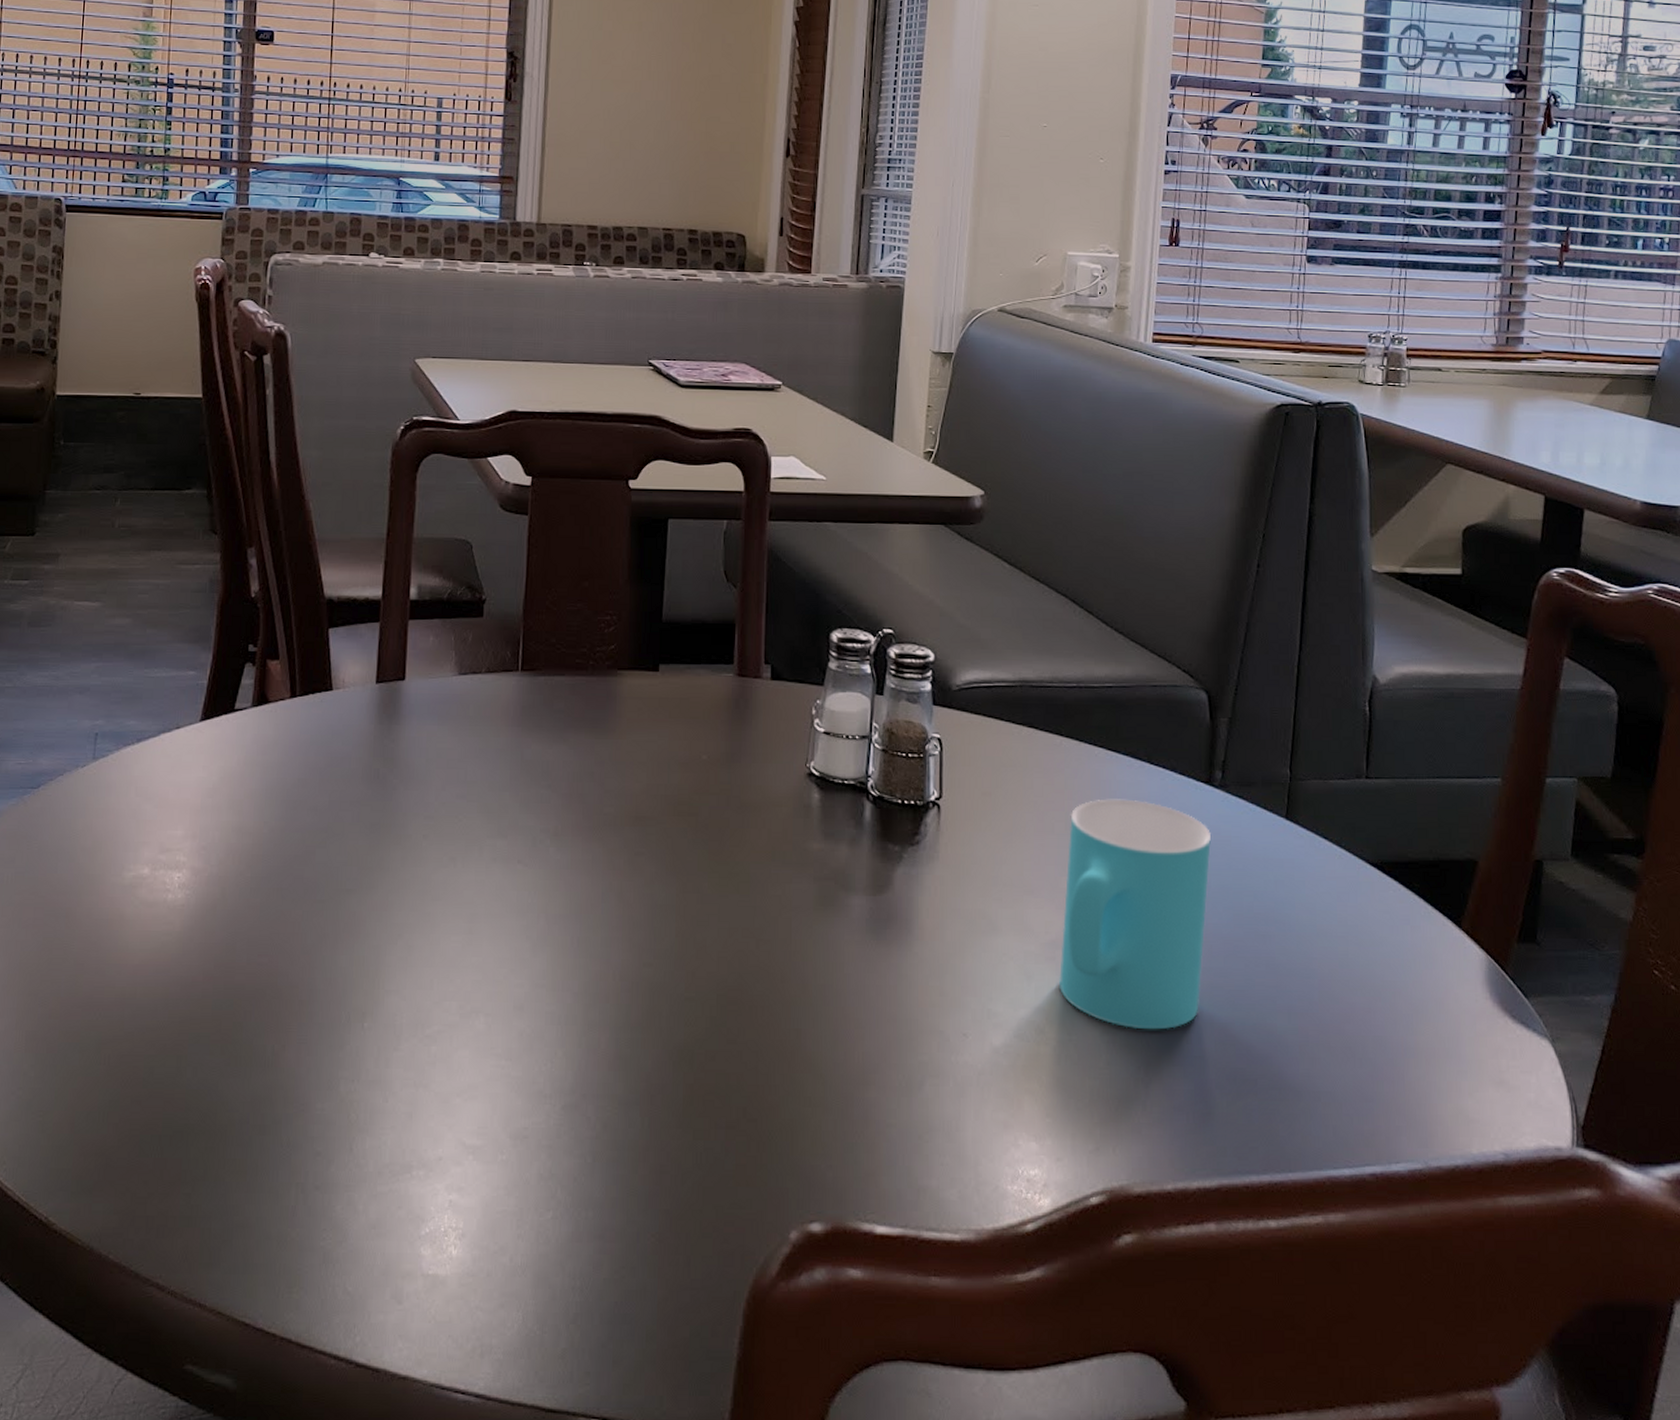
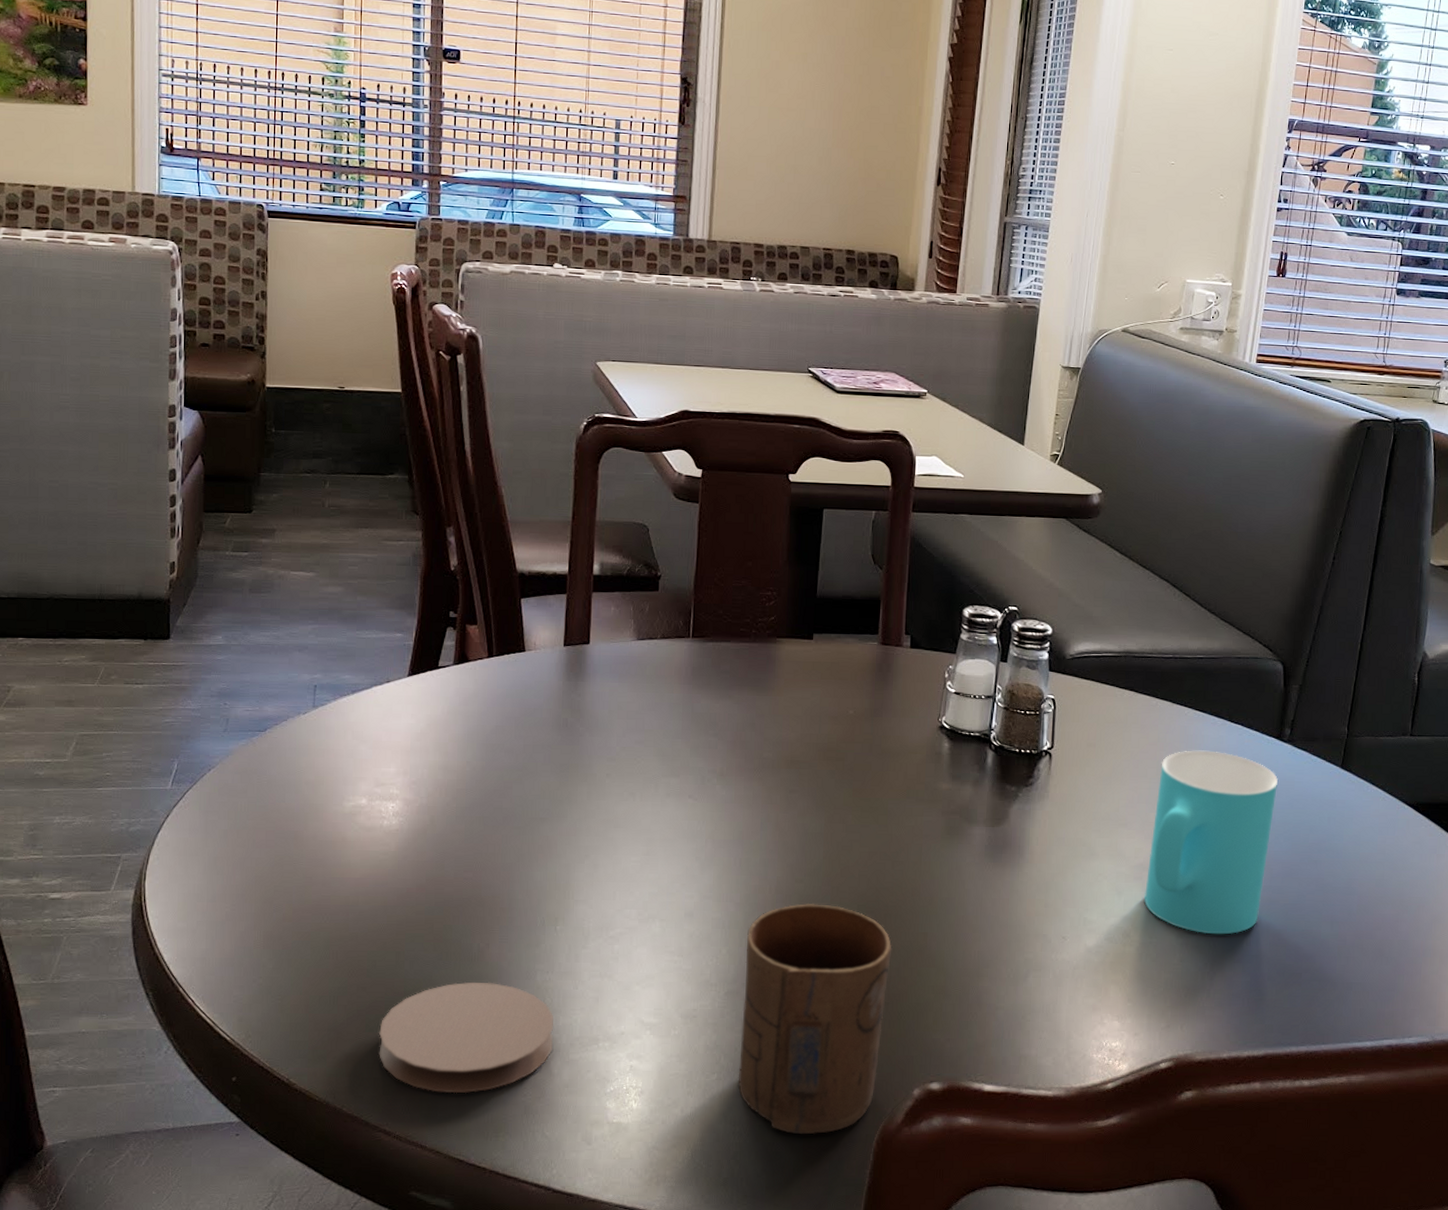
coaster: none [153,1093,359,1237] -> present [378,982,554,1094]
cup: none [577,992,760,1292] -> present [738,903,893,1135]

